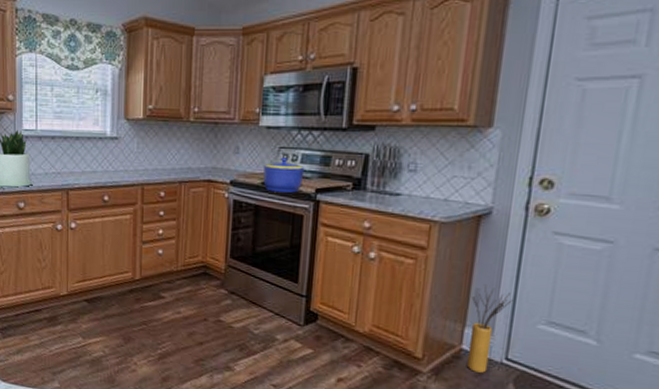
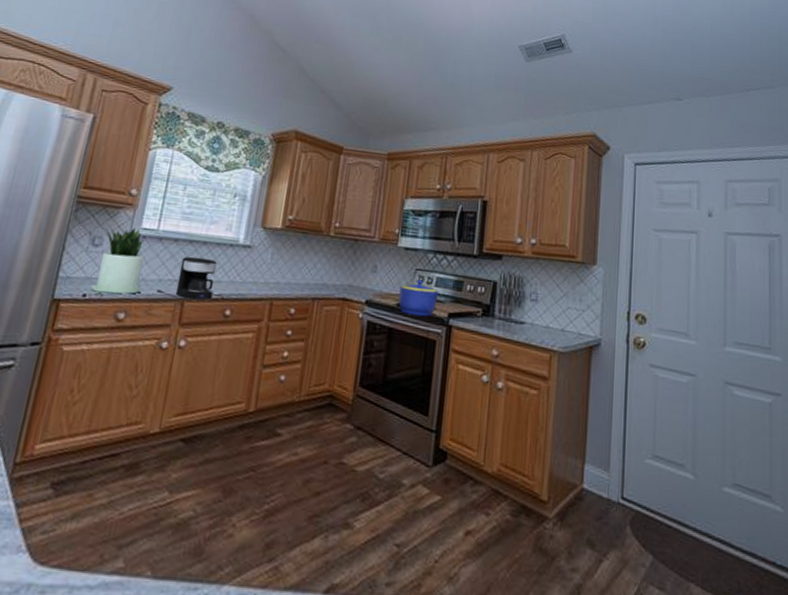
coffee maker: none [45,151,101,190] -> present [157,256,224,302]
vase: present [466,284,513,374] -> none [588,416,623,517]

